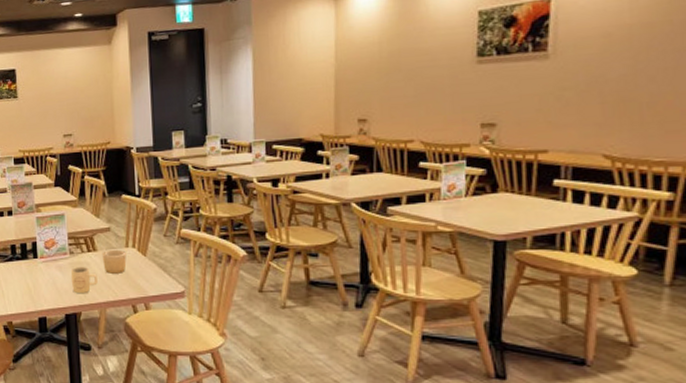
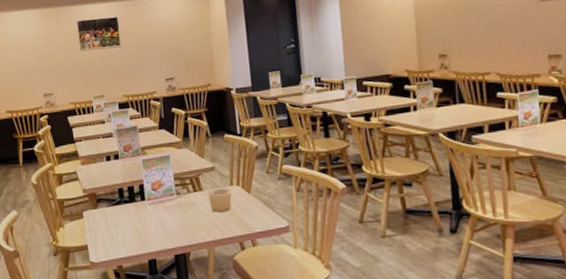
mug: present [71,266,98,294] -> none [178,206,205,234]

